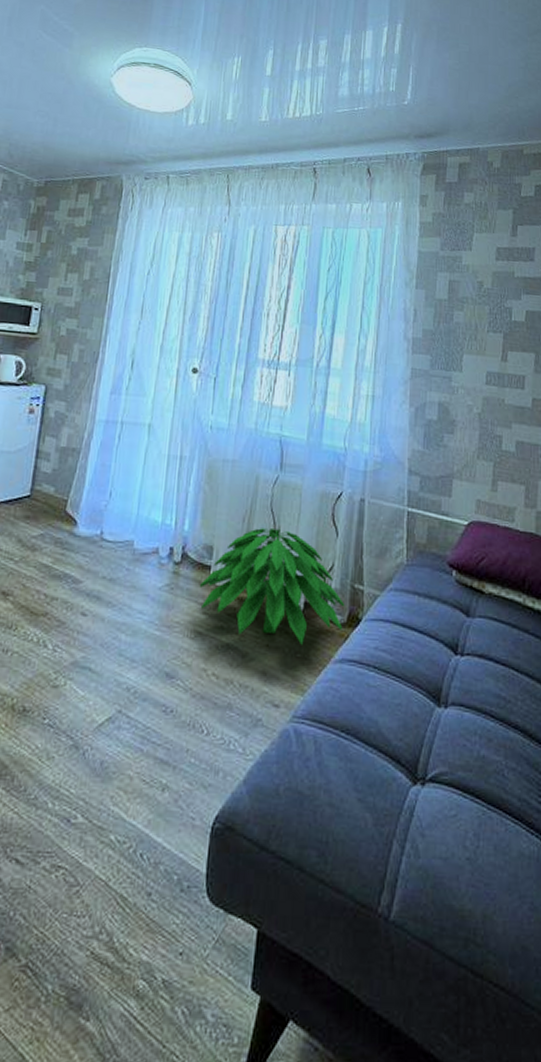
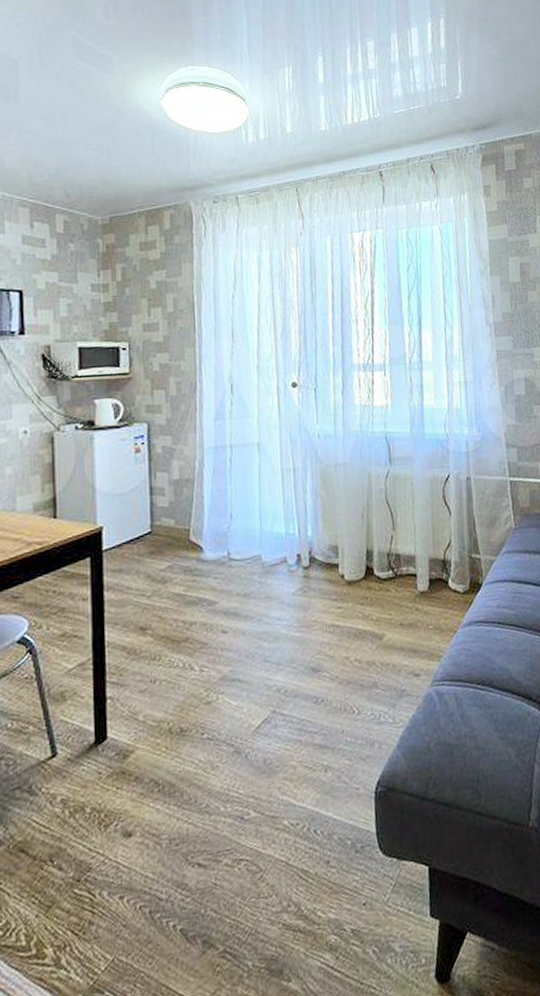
indoor plant: present [200,526,345,645] -> none [331,516,467,620]

